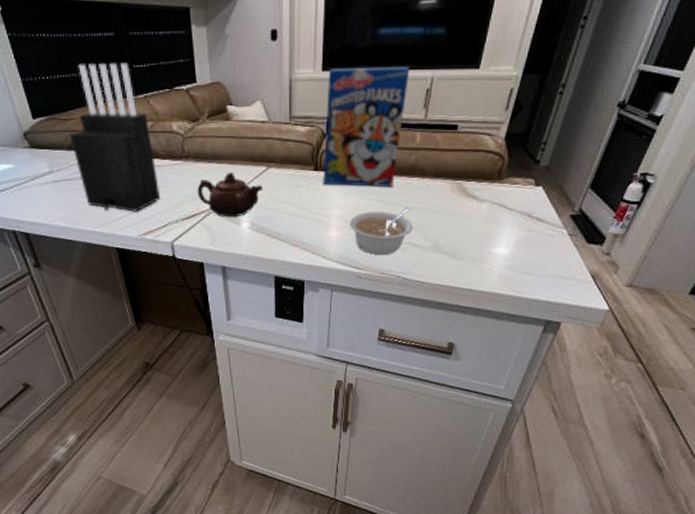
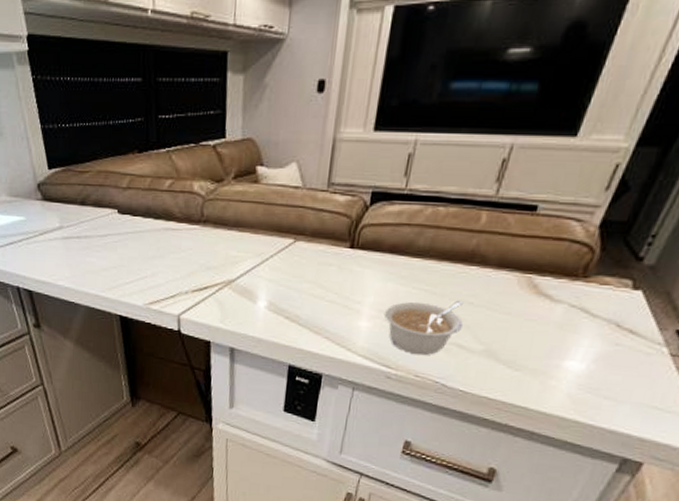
knife block: present [69,63,161,212] -> none [83,112,172,278]
teapot: present [197,171,264,218] -> none [212,242,288,294]
cereal box: present [323,66,410,188] -> none [358,129,485,276]

